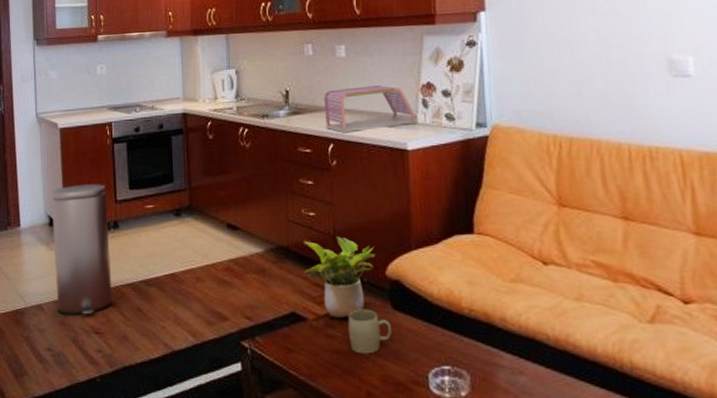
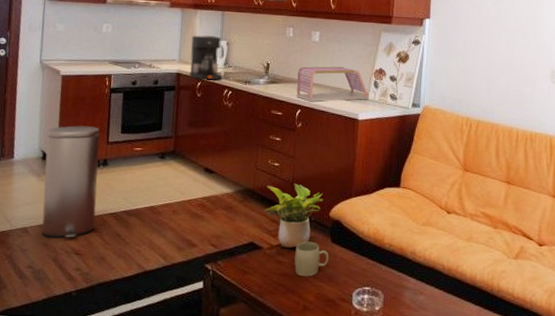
coffee maker: none [194,64,236,120] -> present [189,35,223,81]

